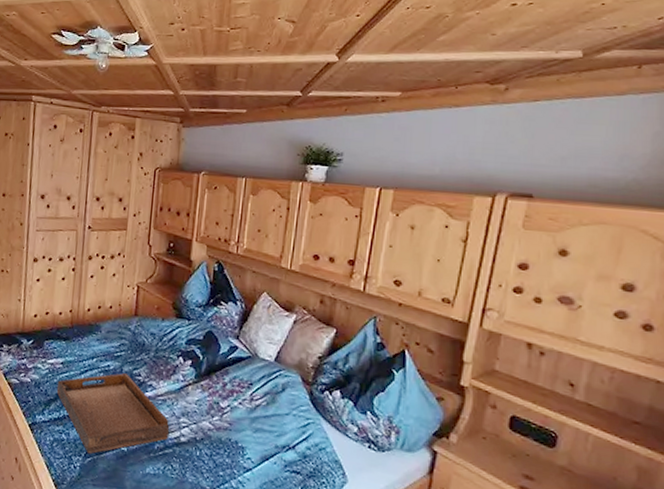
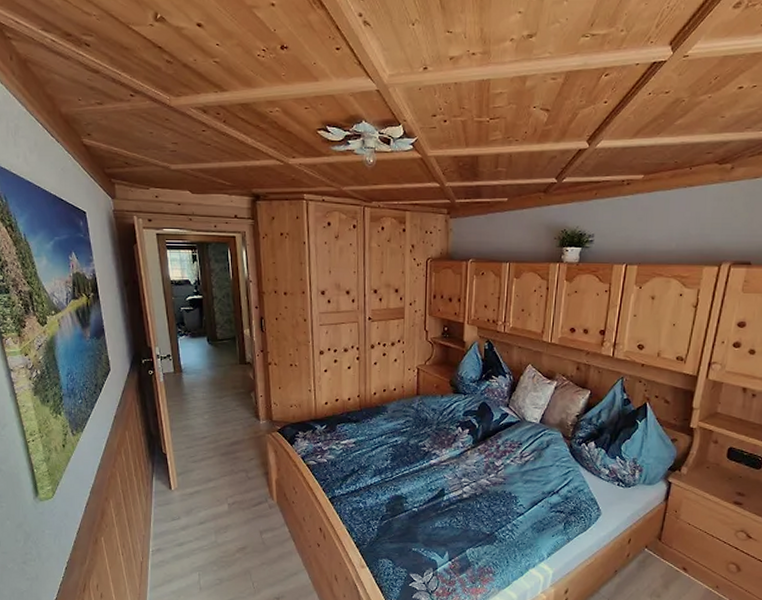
serving tray: present [56,373,170,455] -> none [351,446,454,518]

